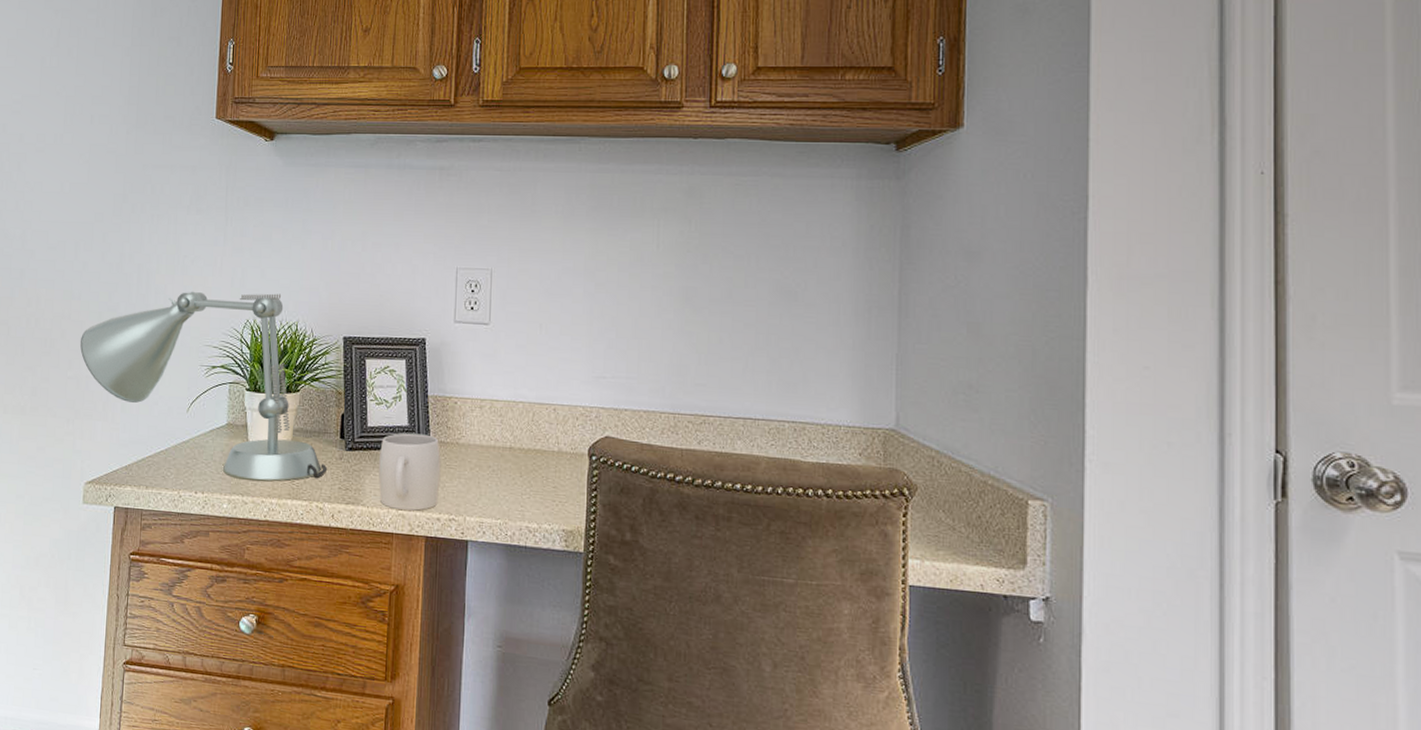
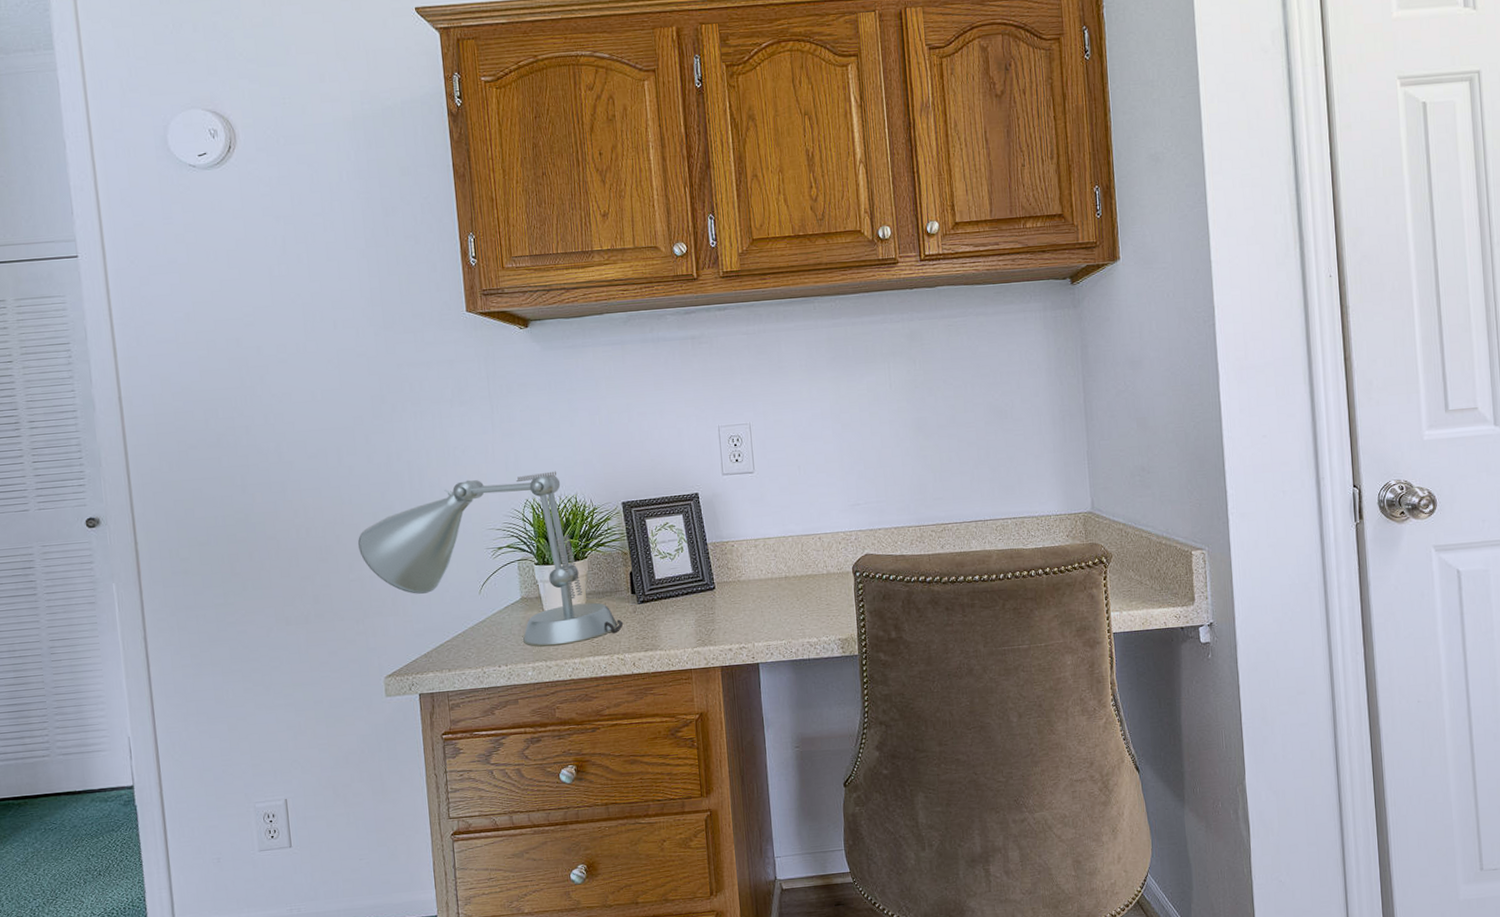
mug: present [378,433,441,511] -> none [669,577,728,648]

